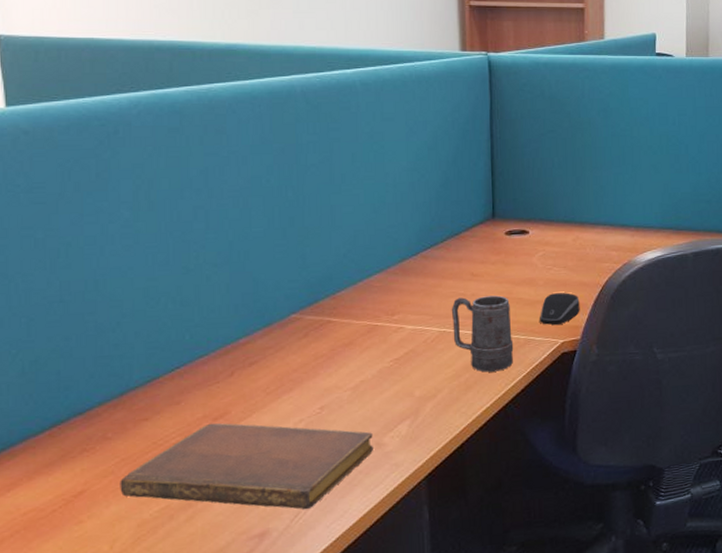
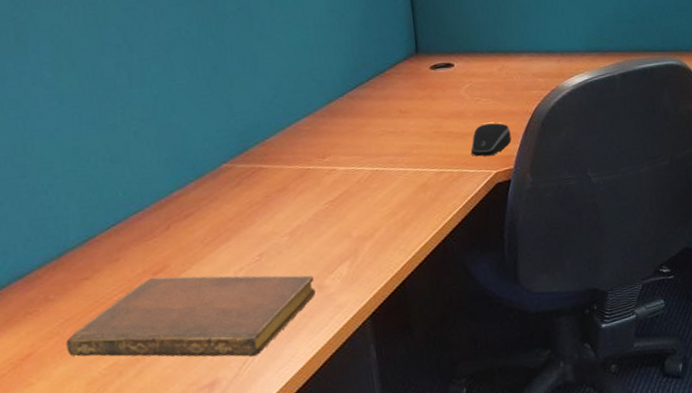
mug: present [451,295,514,372] -> none [382,130,448,208]

